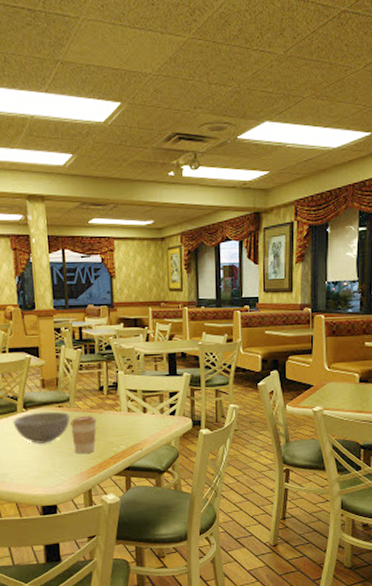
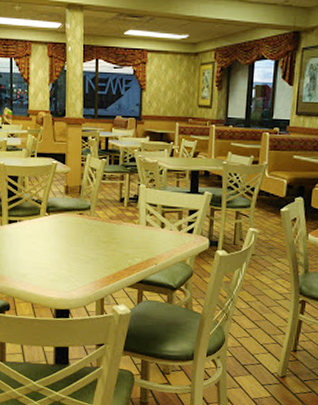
bowl: present [13,411,70,443] -> none [35,217,90,248]
coffee cup: present [70,415,97,454] -> none [89,225,115,263]

